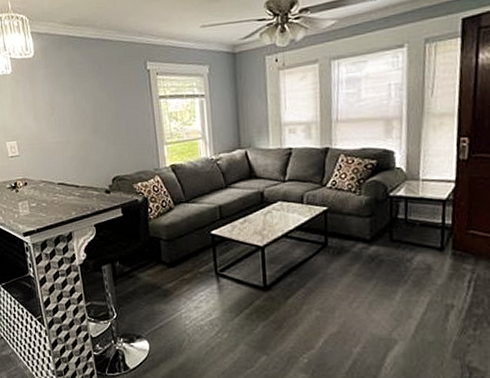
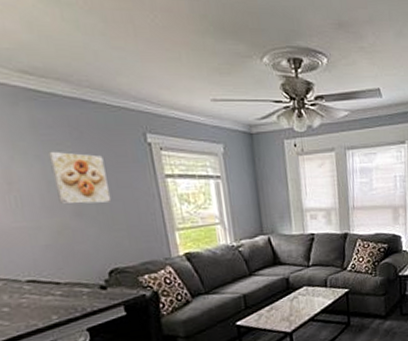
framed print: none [78,82,118,123] -> present [48,151,112,204]

